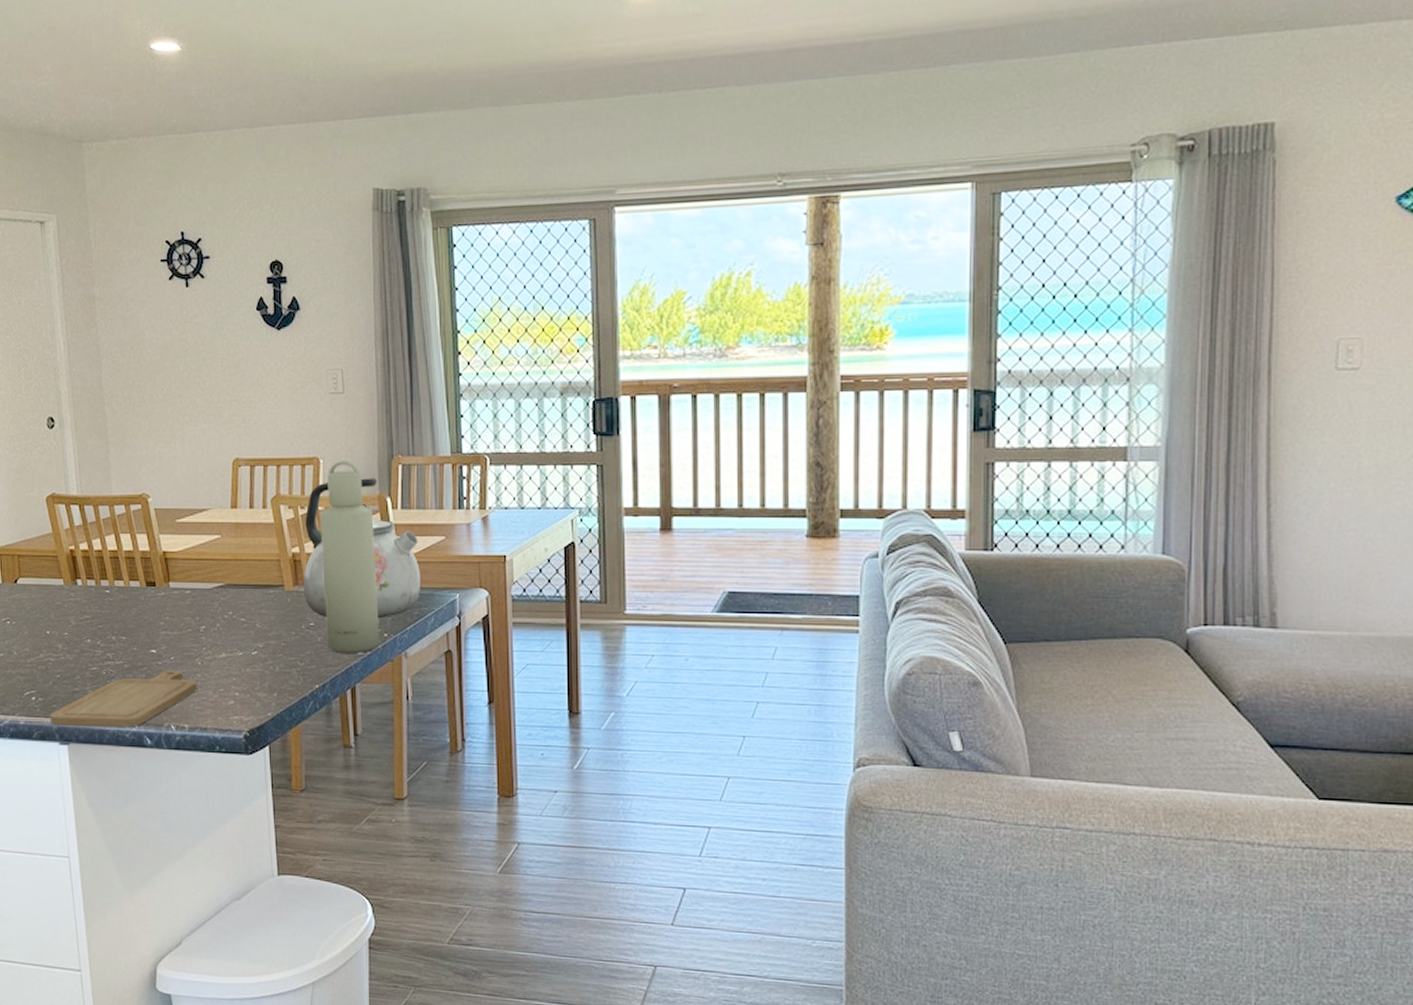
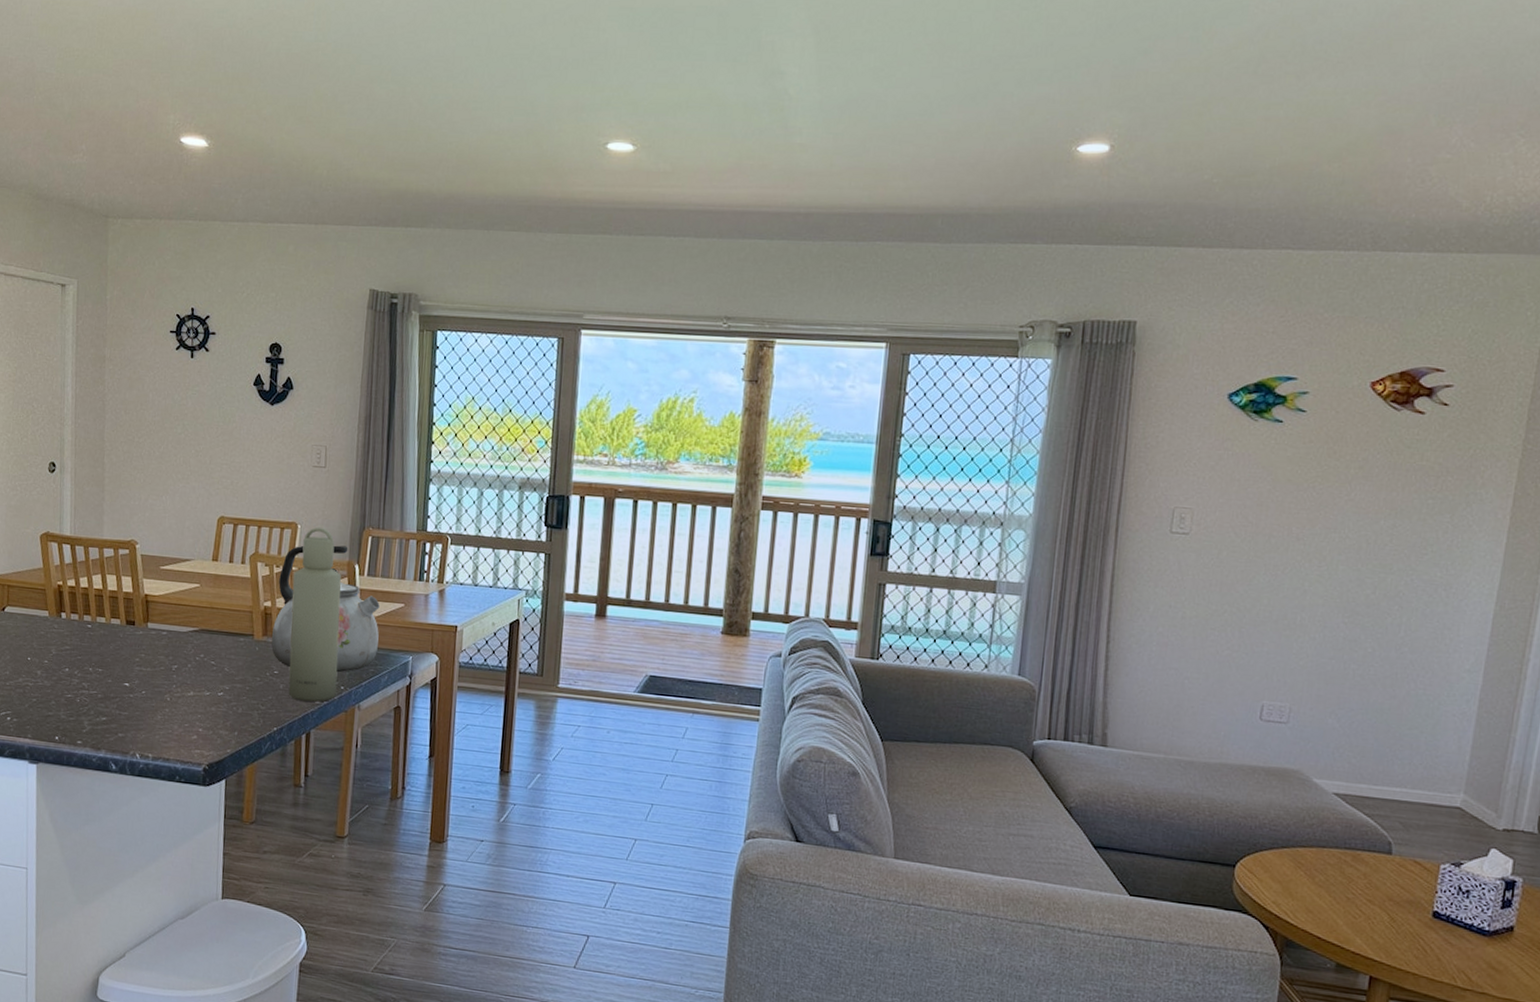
chopping board: present [50,670,197,728] -> none [22,702,164,753]

